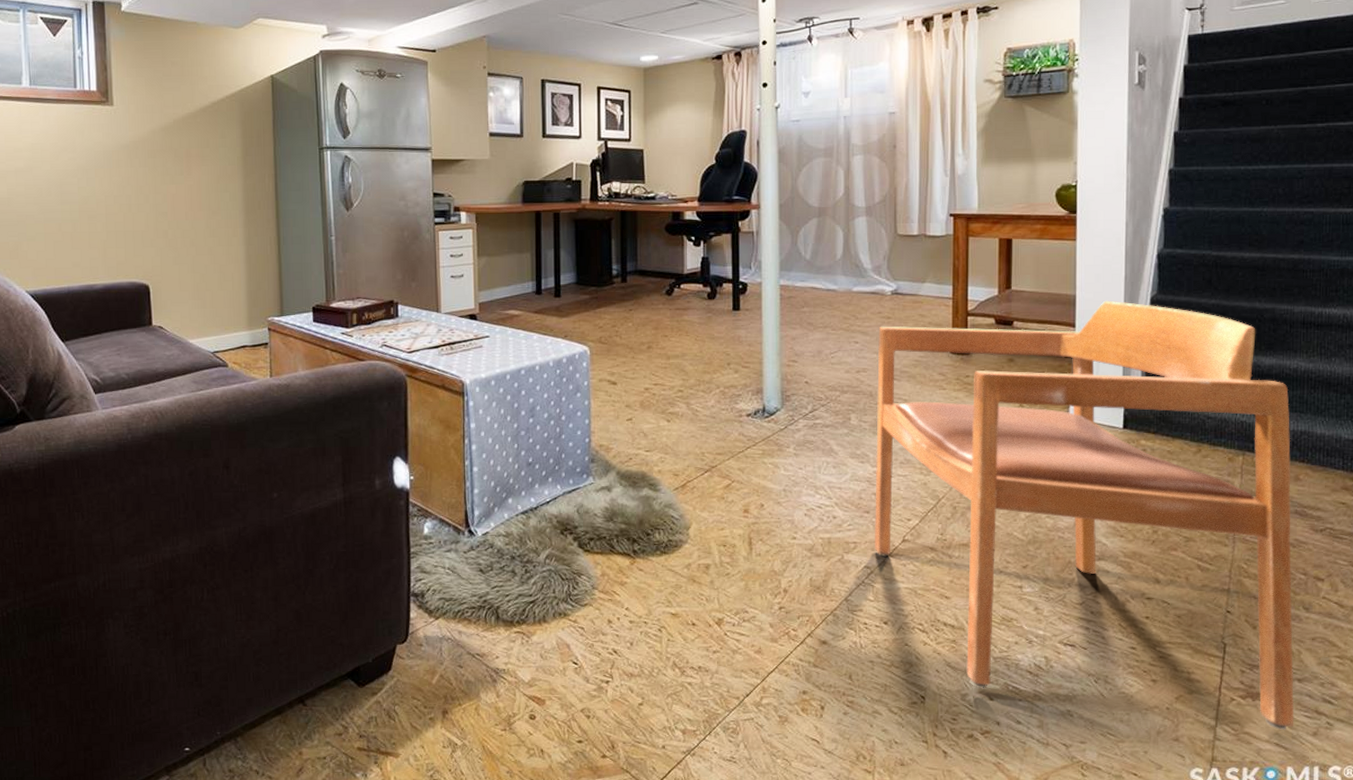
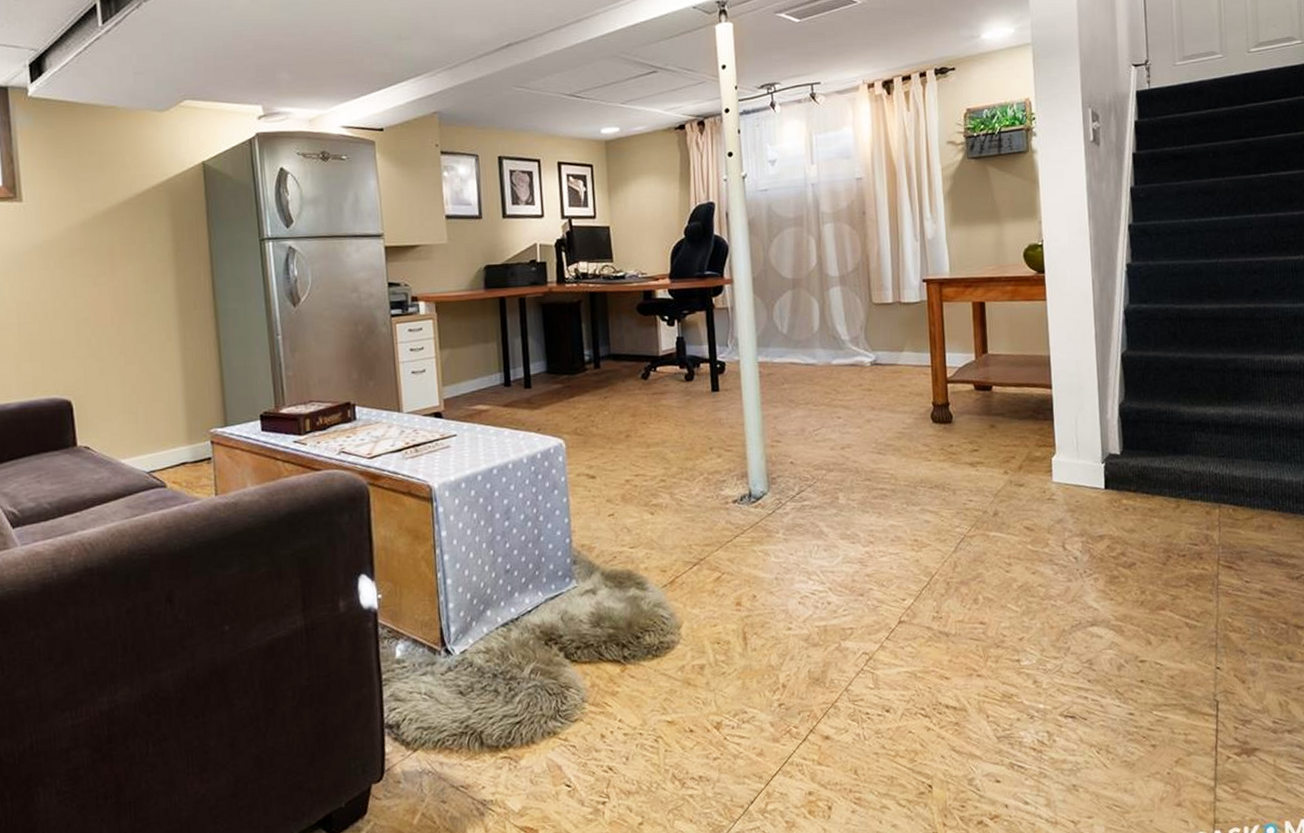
armchair: present [874,300,1295,730] -> none [860,359,1288,784]

